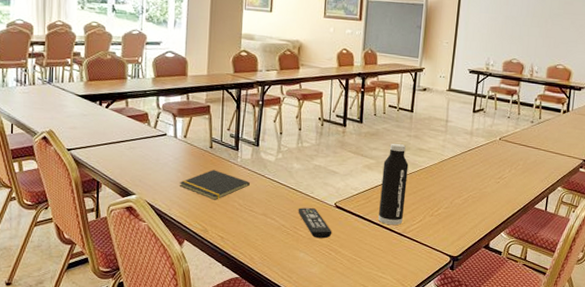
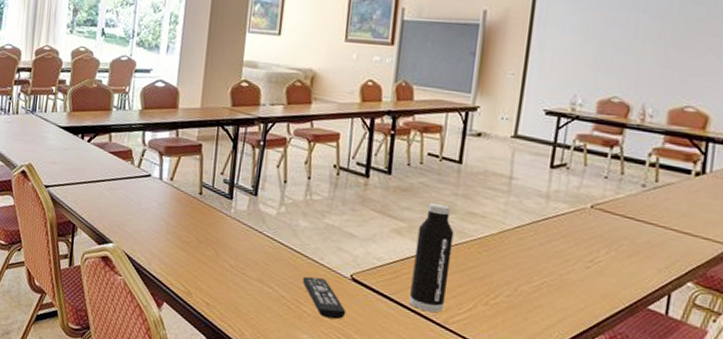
notepad: present [180,169,250,200] -> none [162,220,245,258]

